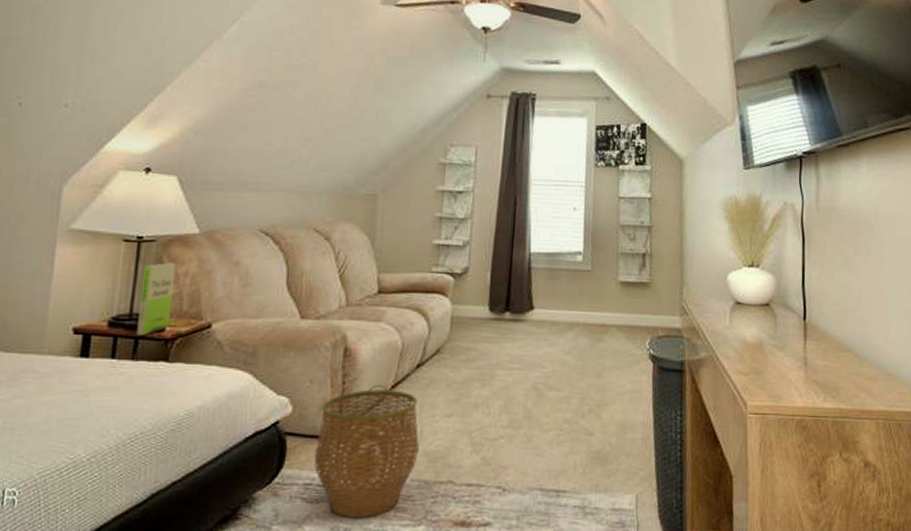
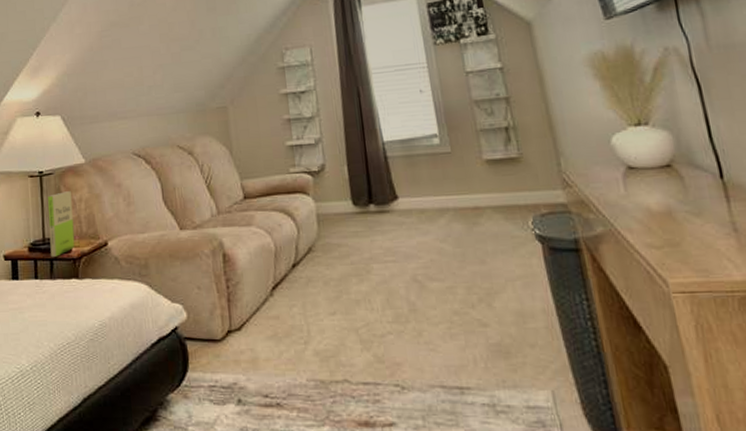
basket: present [314,384,420,519] -> none [212,286,311,419]

